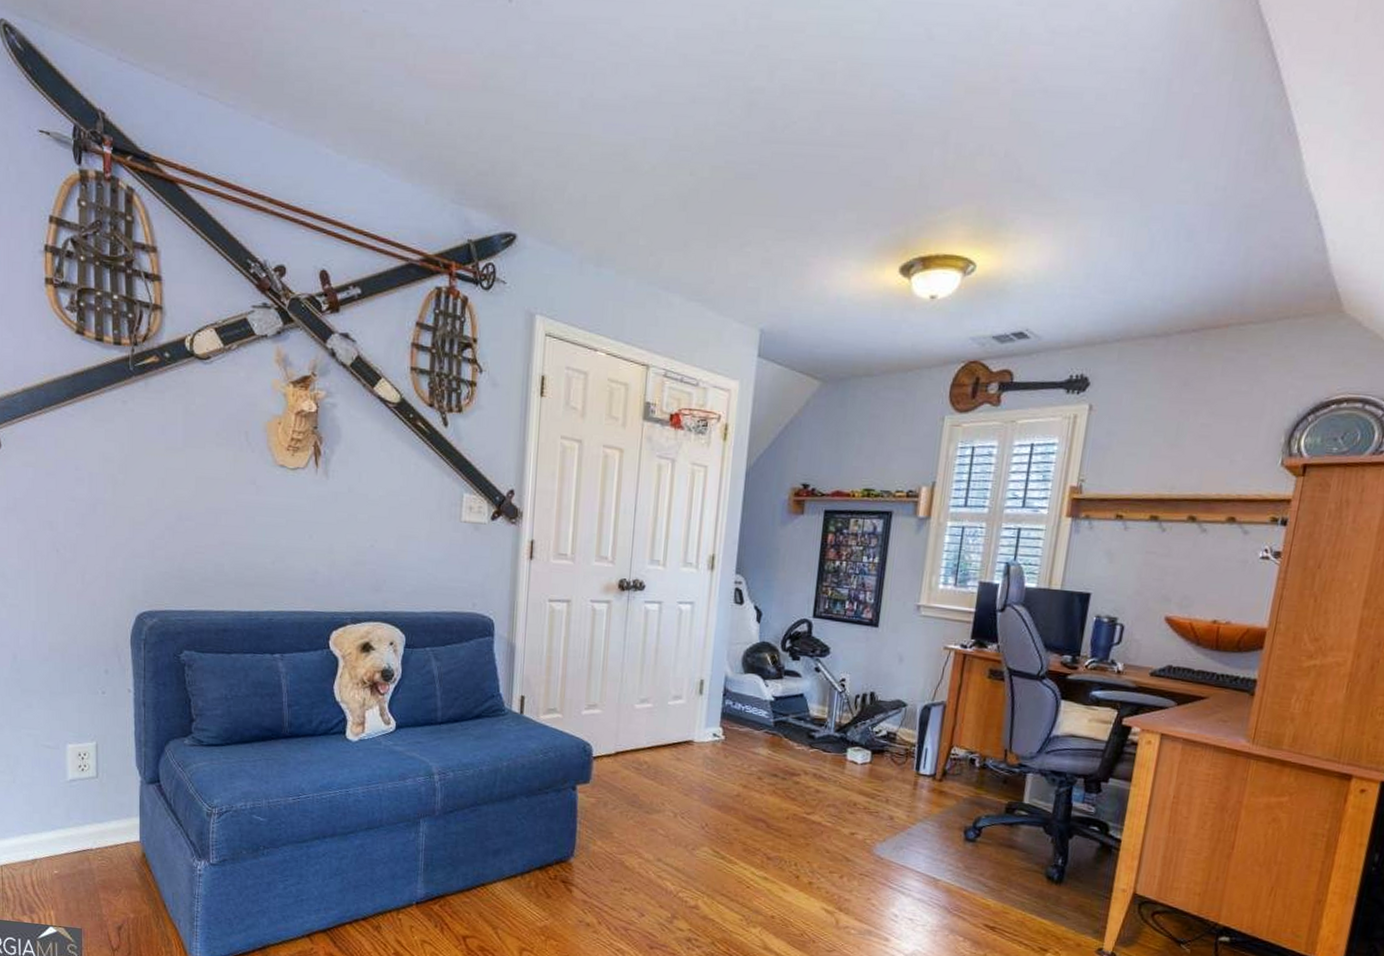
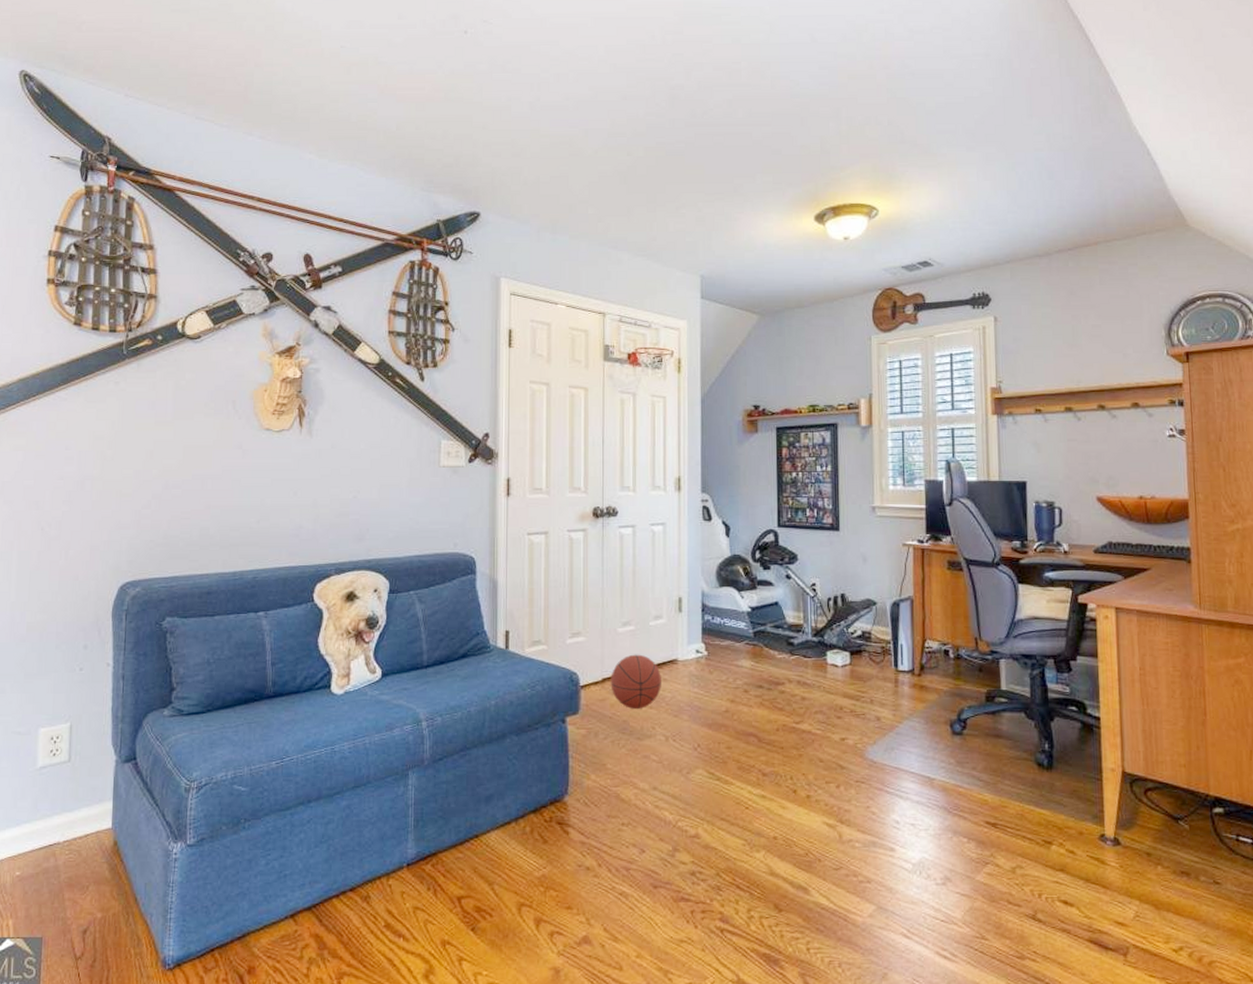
basketball: none [623,731,676,785] -> present [610,654,661,709]

